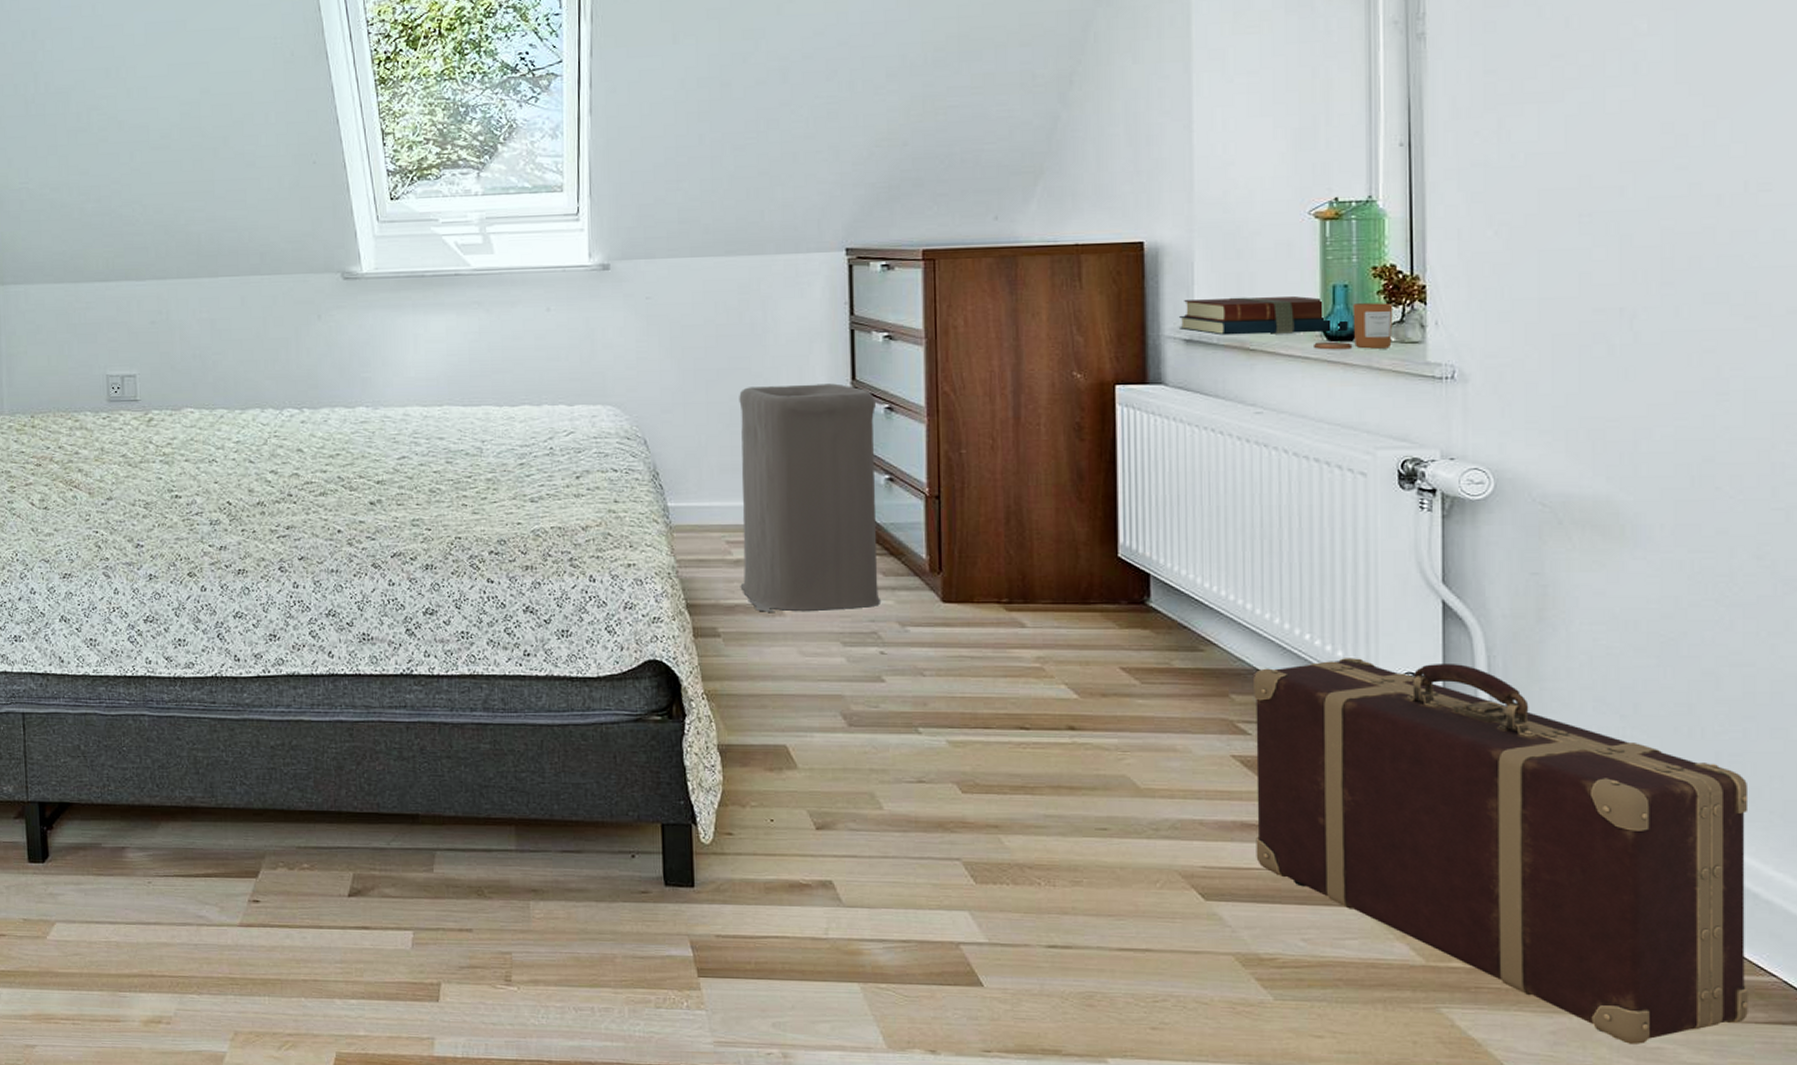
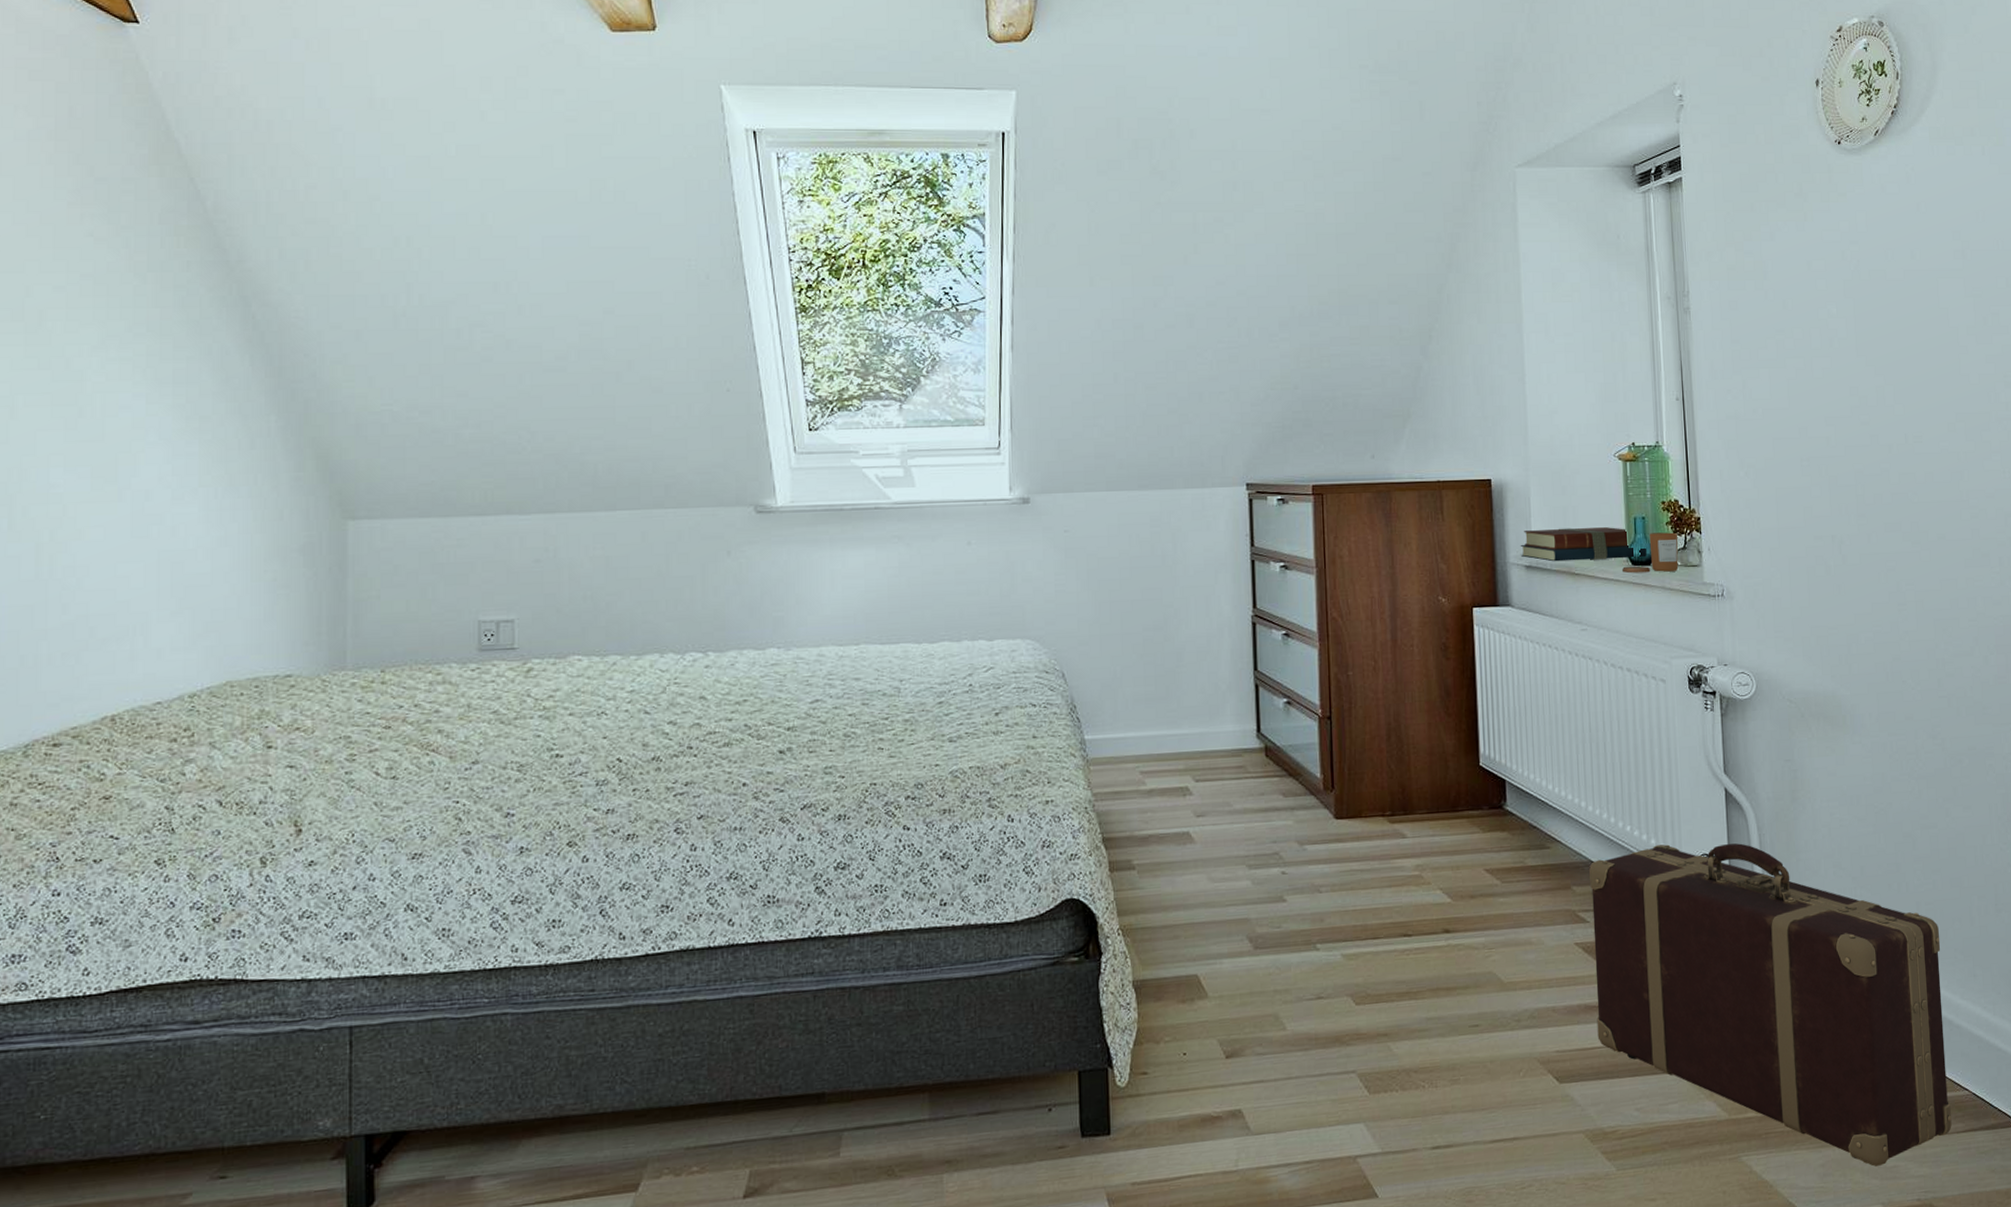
laundry basket: present [739,383,880,612] -> none [1151,612,1281,841]

